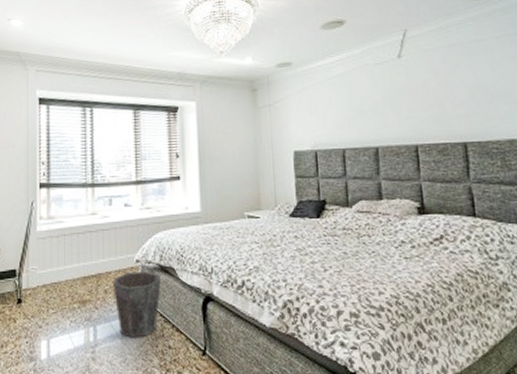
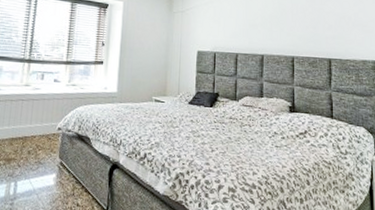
waste bin: present [113,271,161,338] -> none [36,137,77,195]

